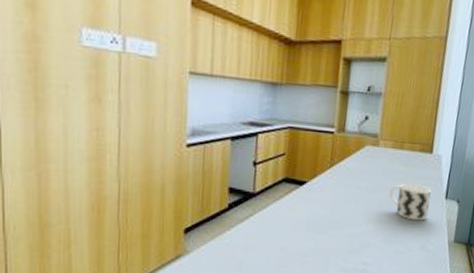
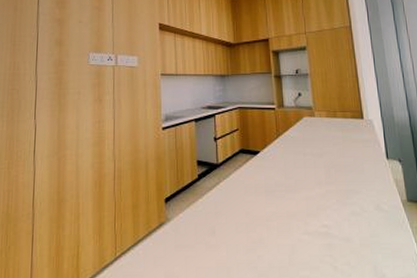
cup: present [389,183,432,221] -> none [333,146,375,181]

